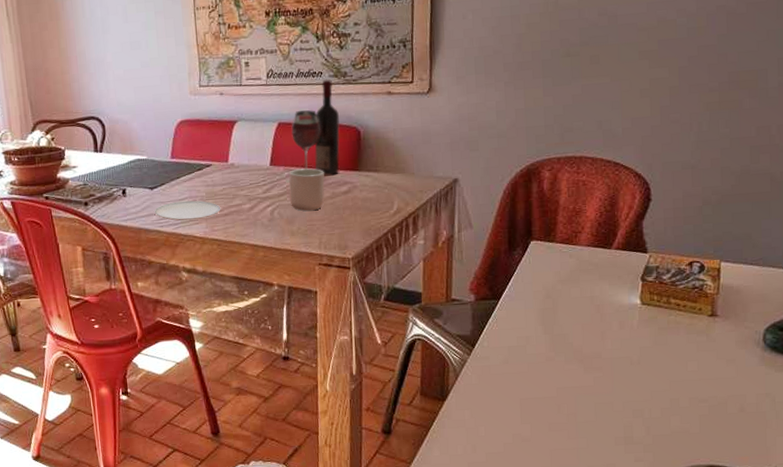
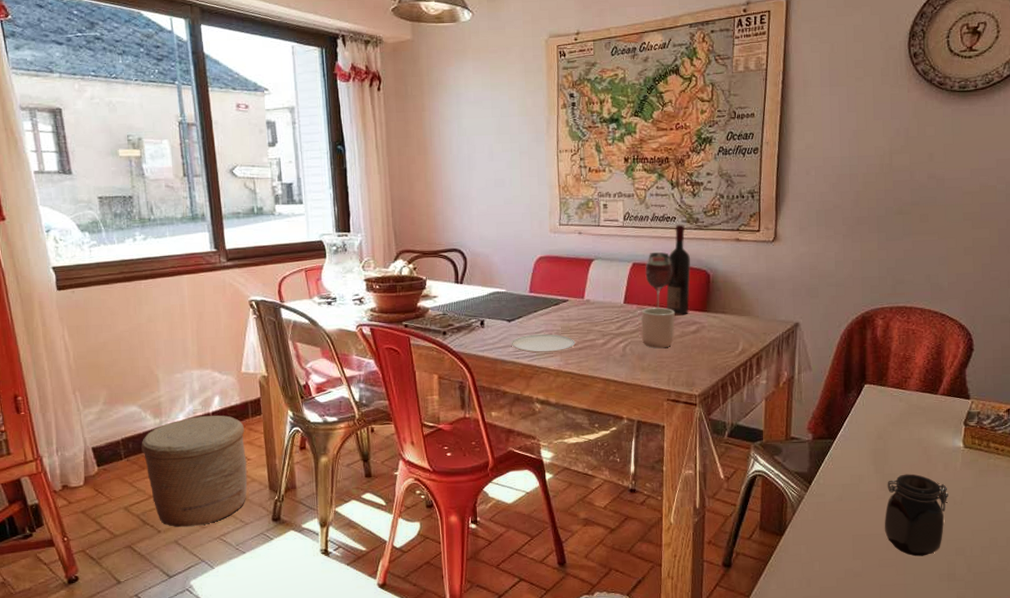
jar: none [554,333,624,420] -> present [884,474,948,557]

